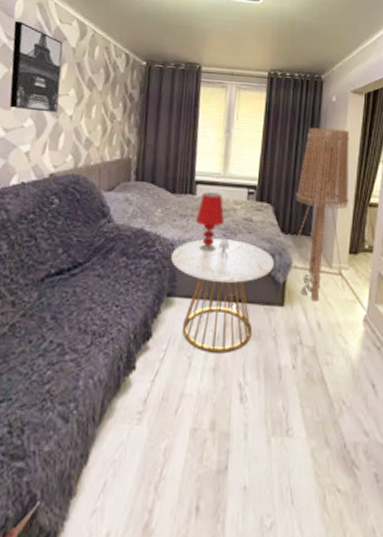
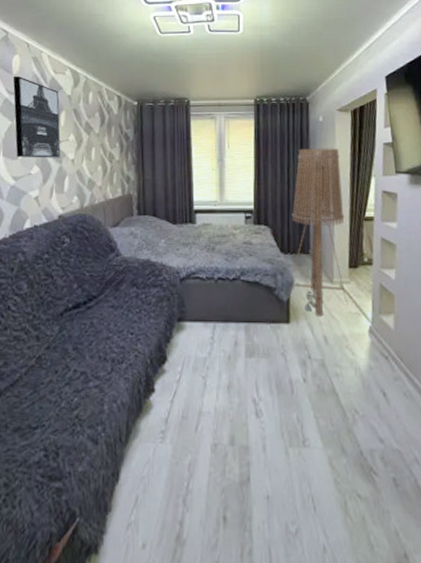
side table: present [171,238,274,354] -> none [178,263,276,372]
table lamp: present [195,192,225,252] -> none [197,220,225,276]

